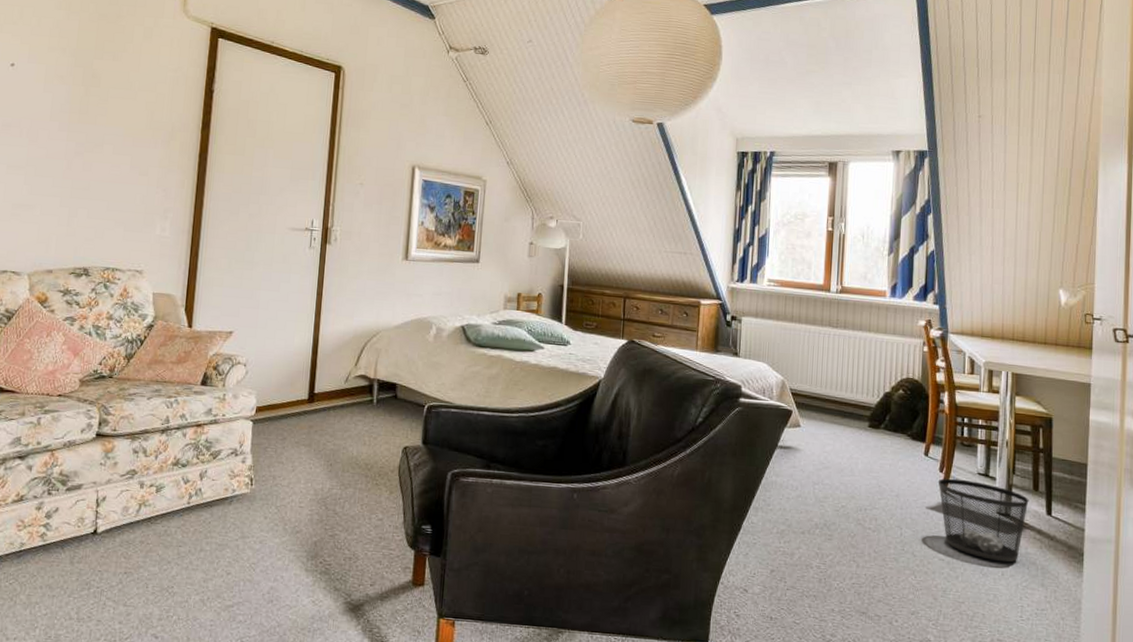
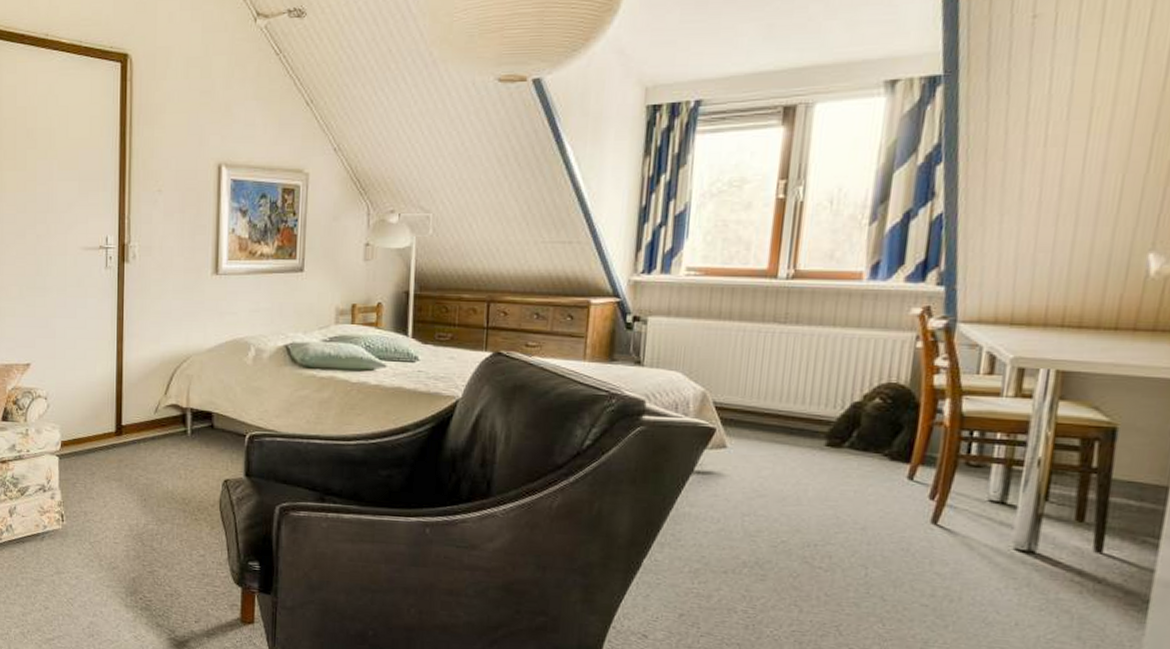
waste bin: present [938,478,1029,563] -> none [925,507,1068,610]

